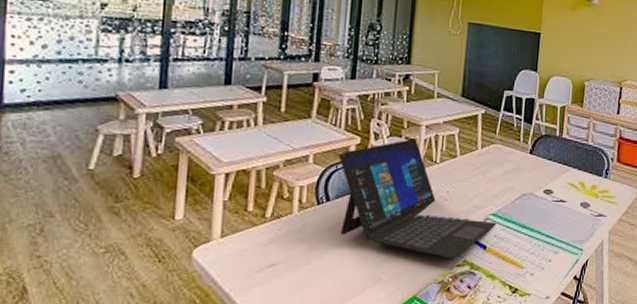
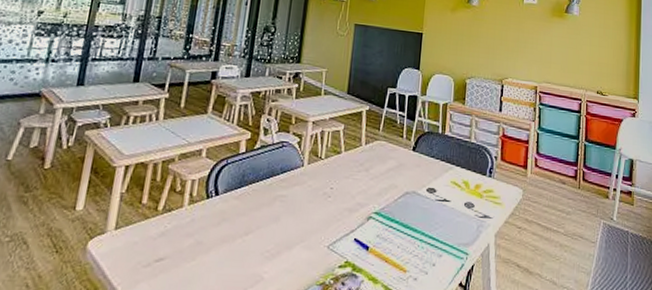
laptop: present [338,138,497,259] -> none [226,134,379,260]

